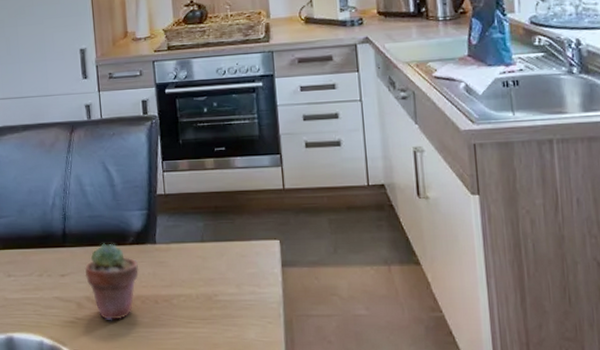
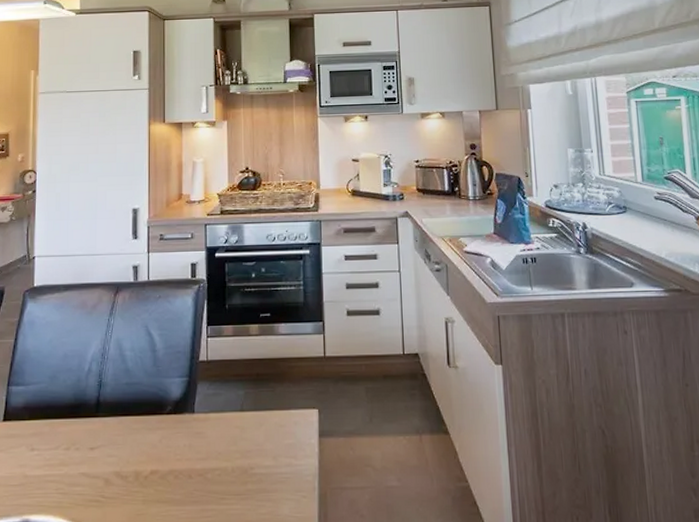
potted succulent: present [84,243,139,321] -> none [116,413,175,499]

